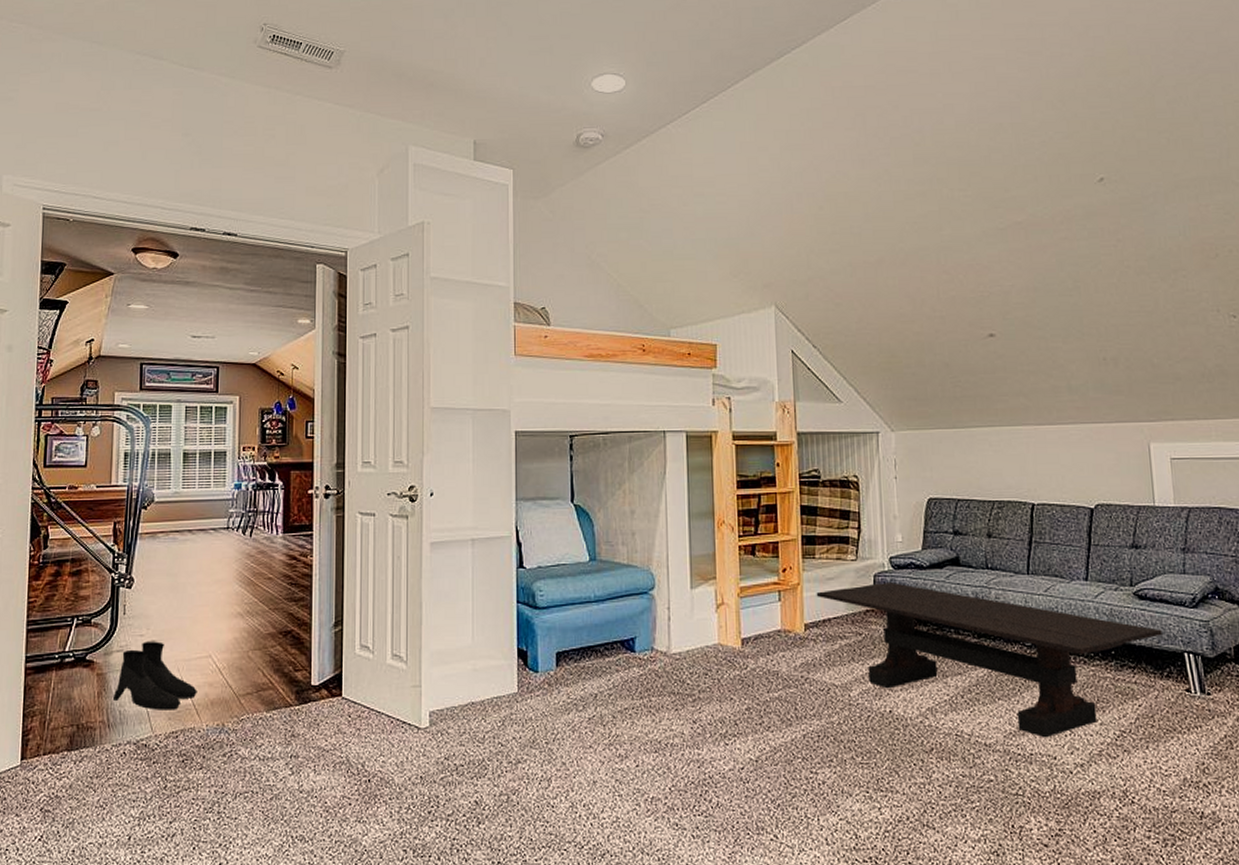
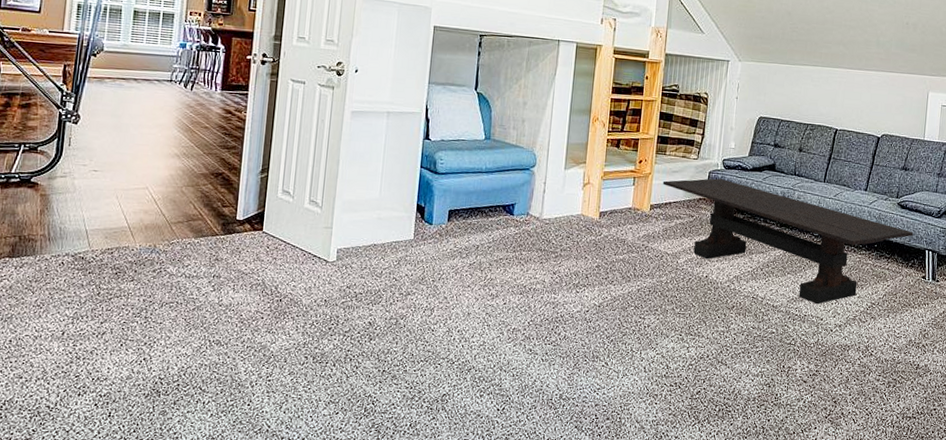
boots: present [112,641,197,710] -> none [53,171,133,231]

